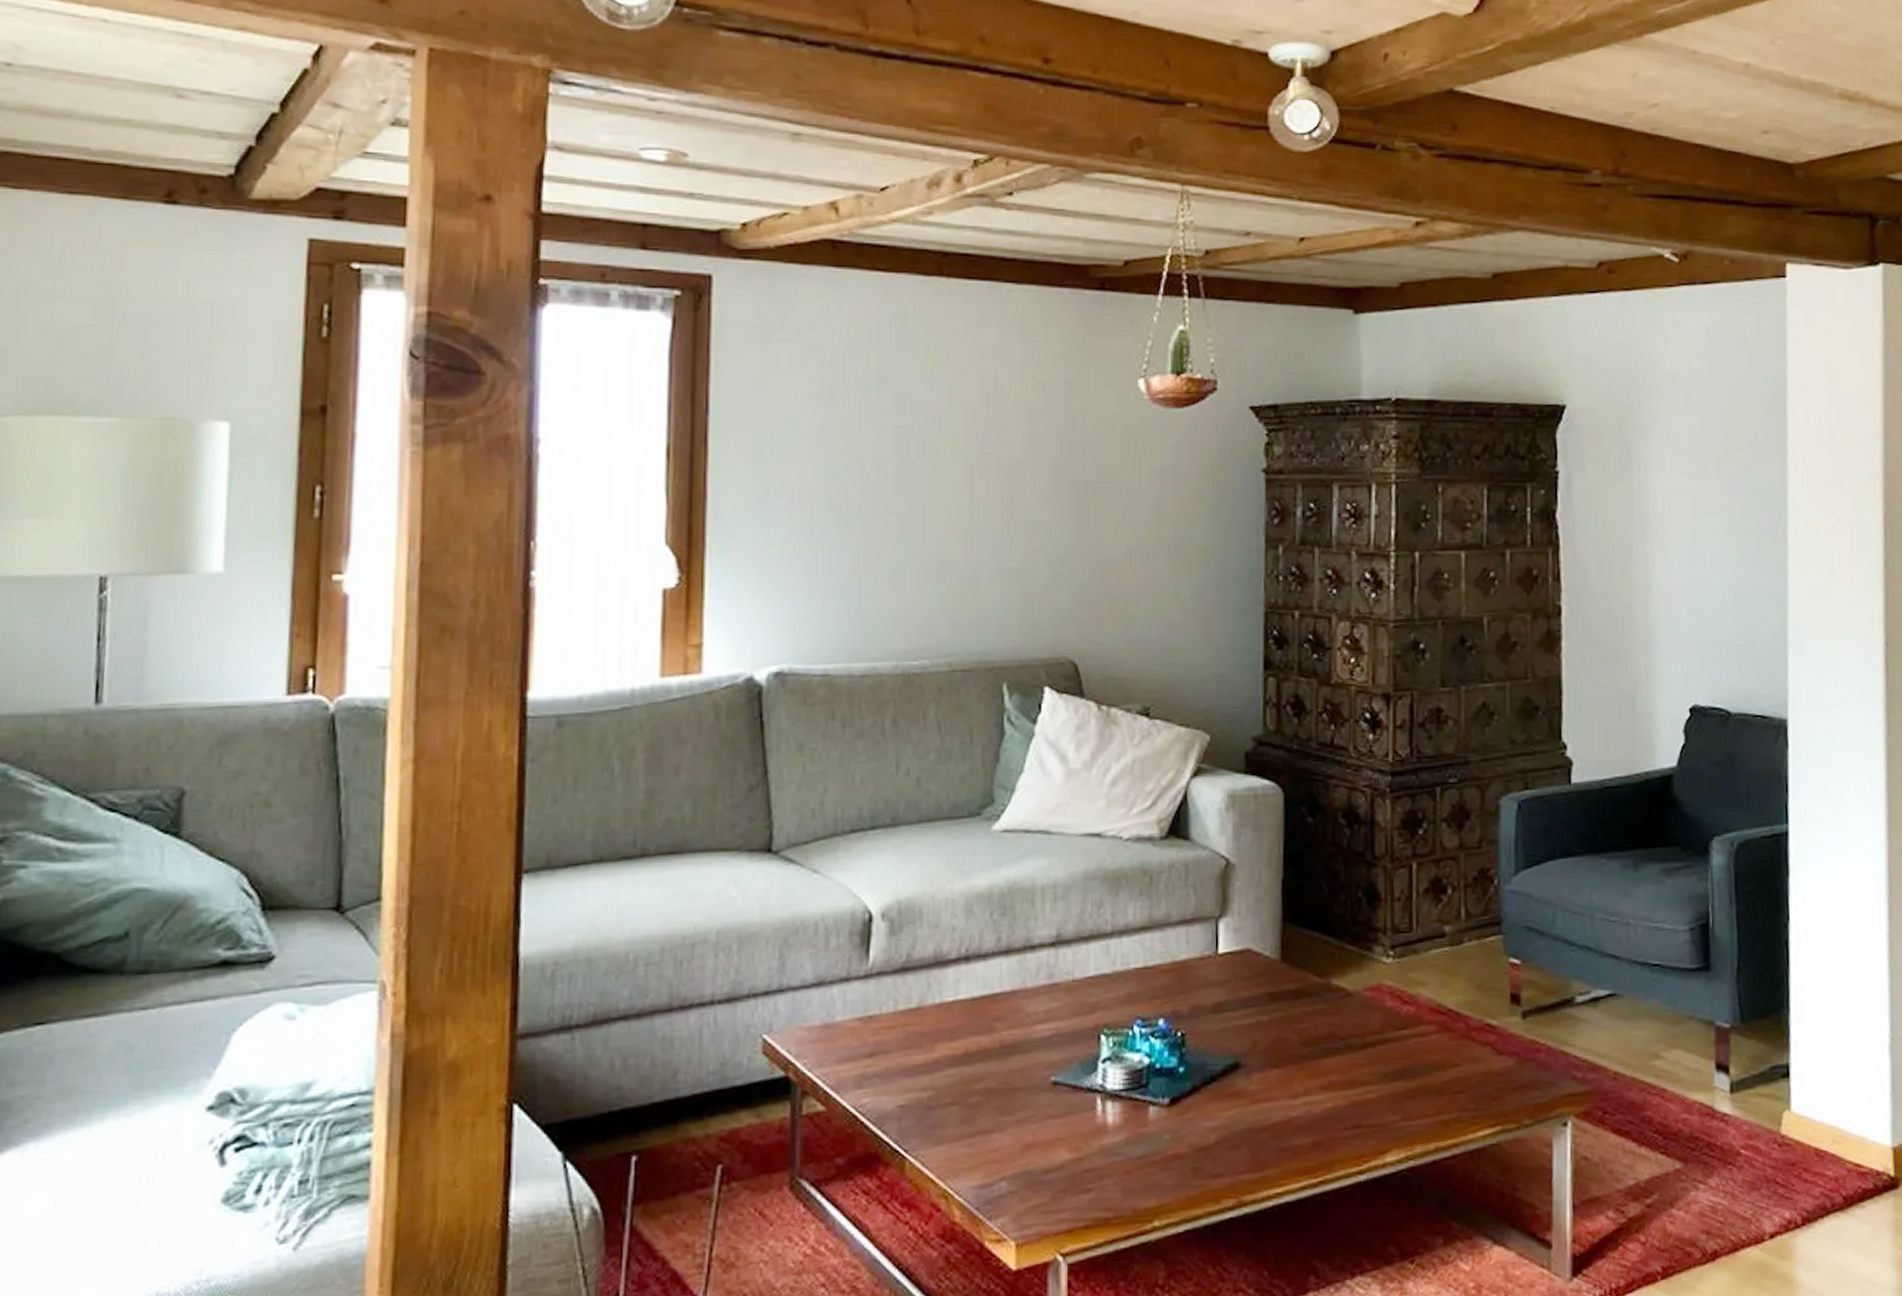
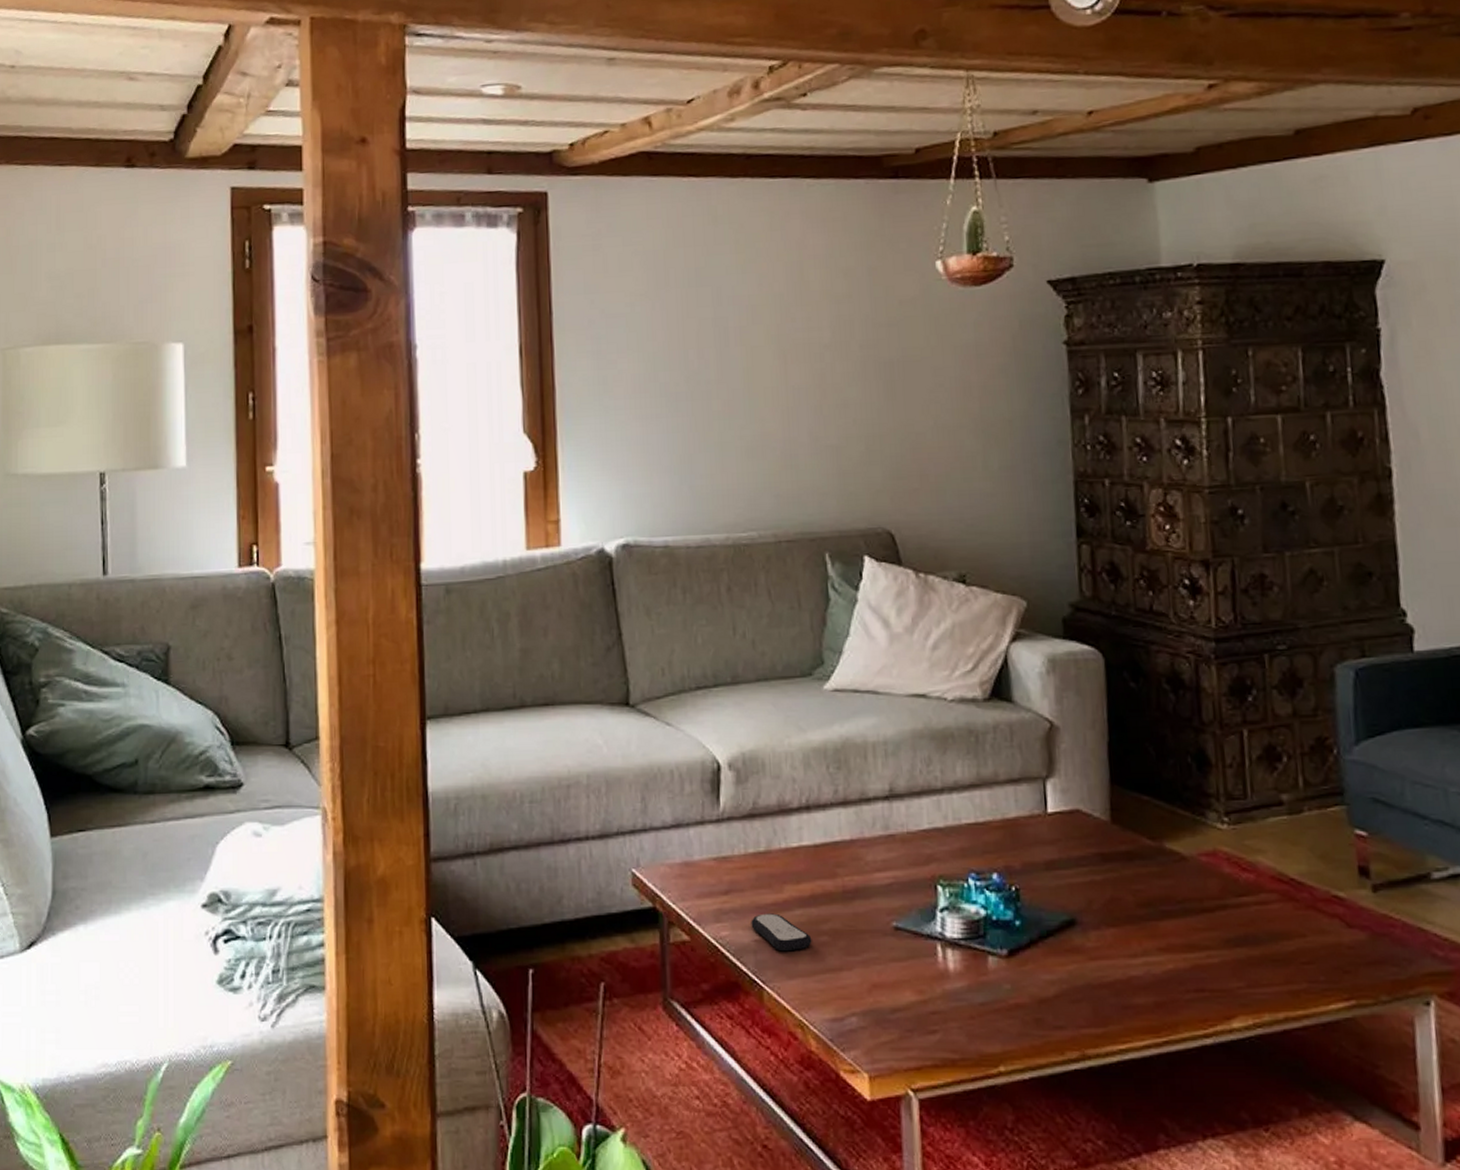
remote control: none [896,1075,963,1116] -> present [751,913,812,952]

